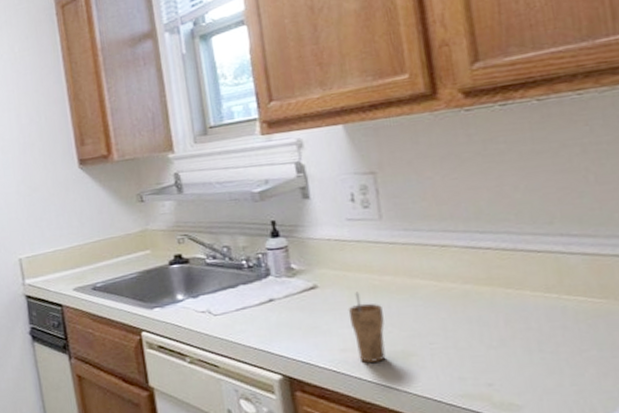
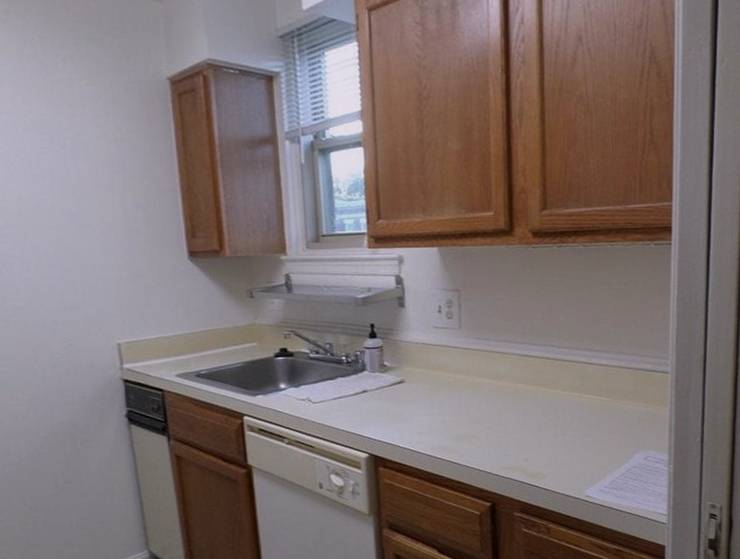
cup: present [348,292,386,363] -> none [427,387,455,443]

